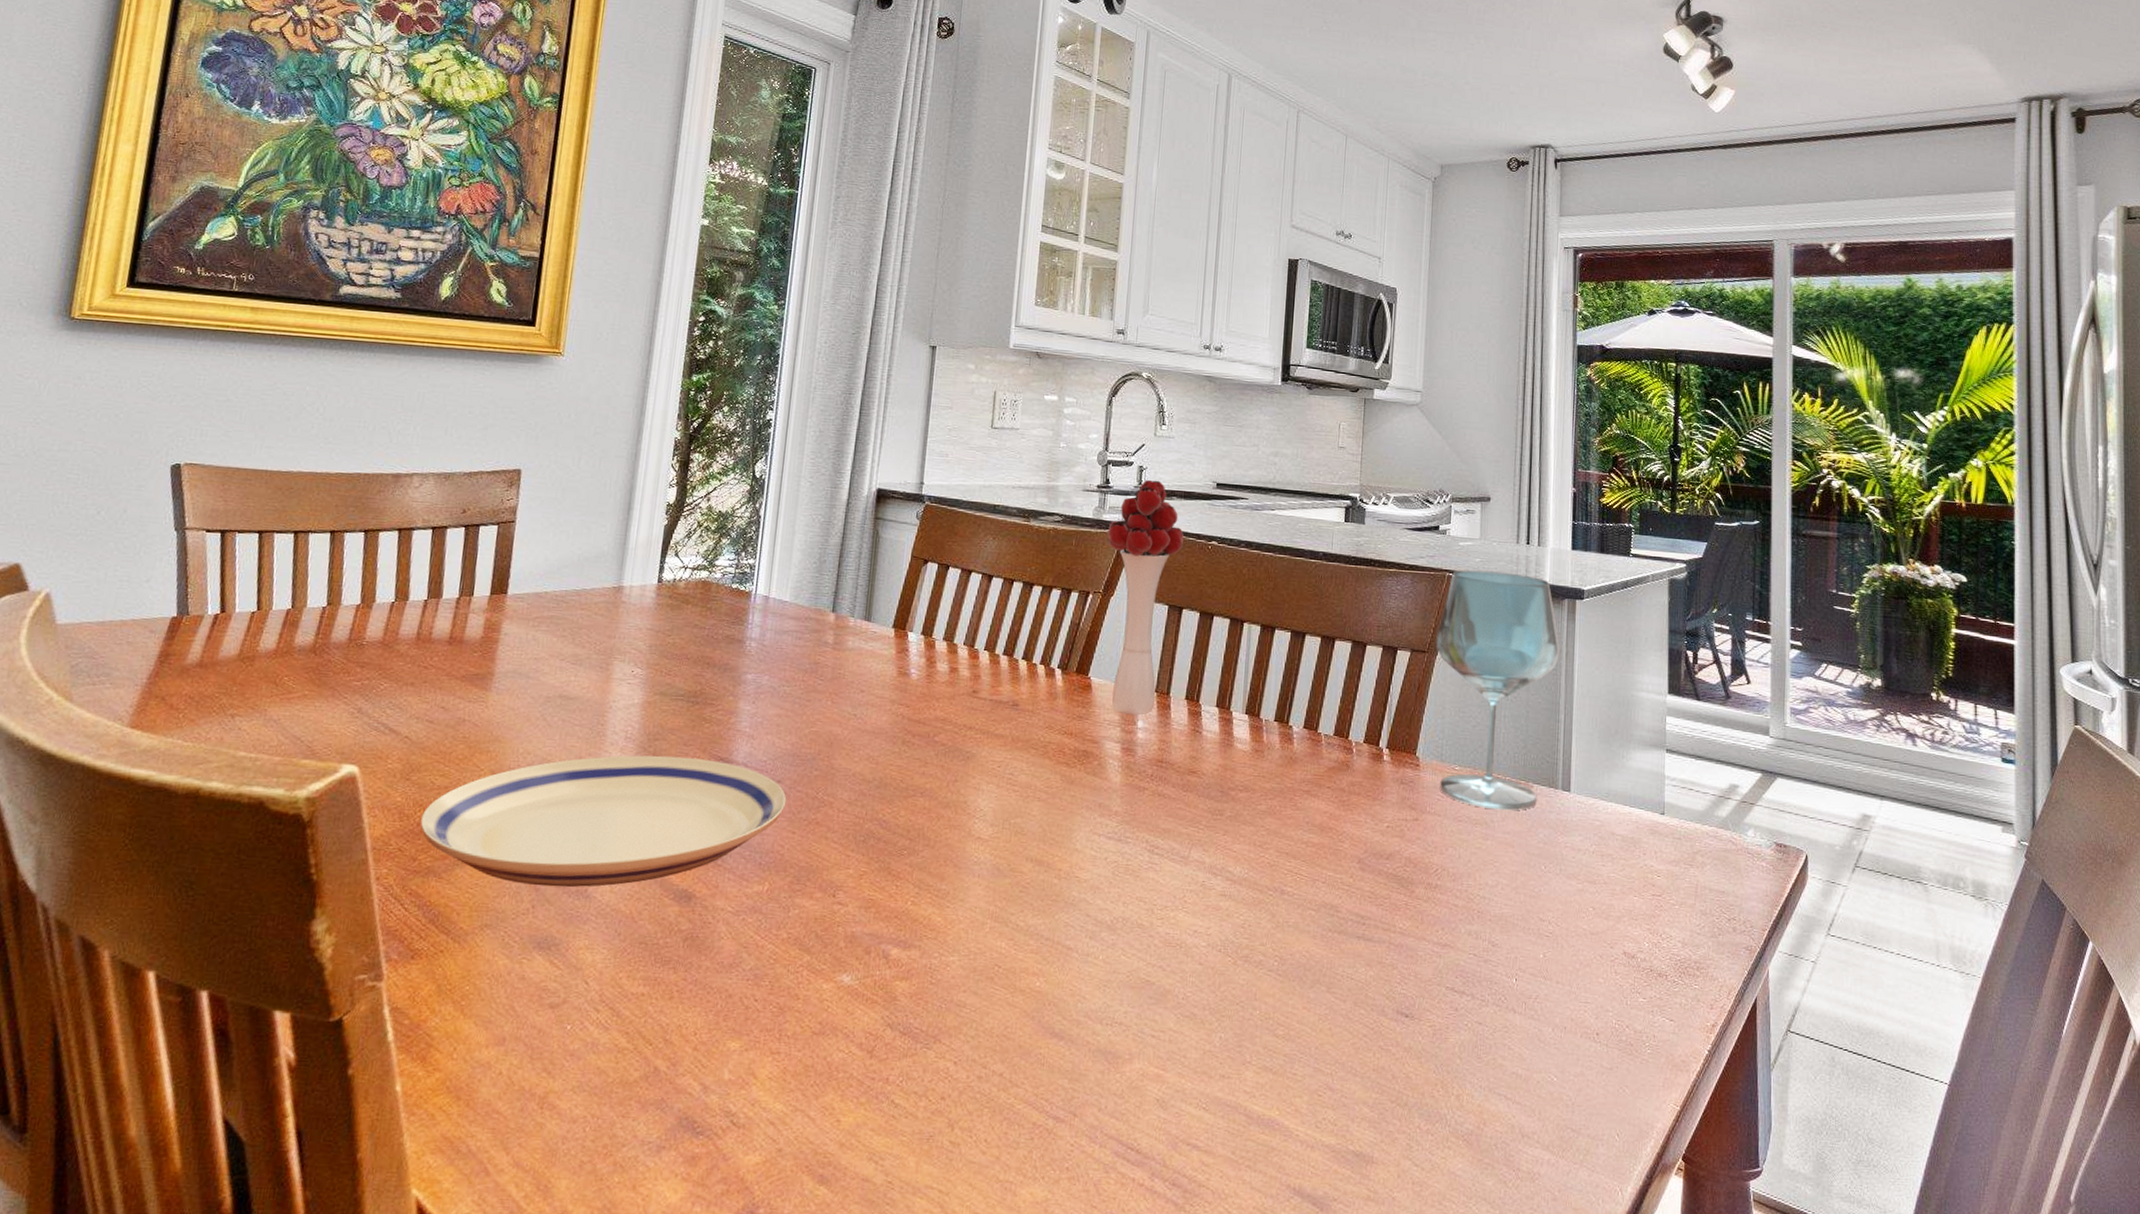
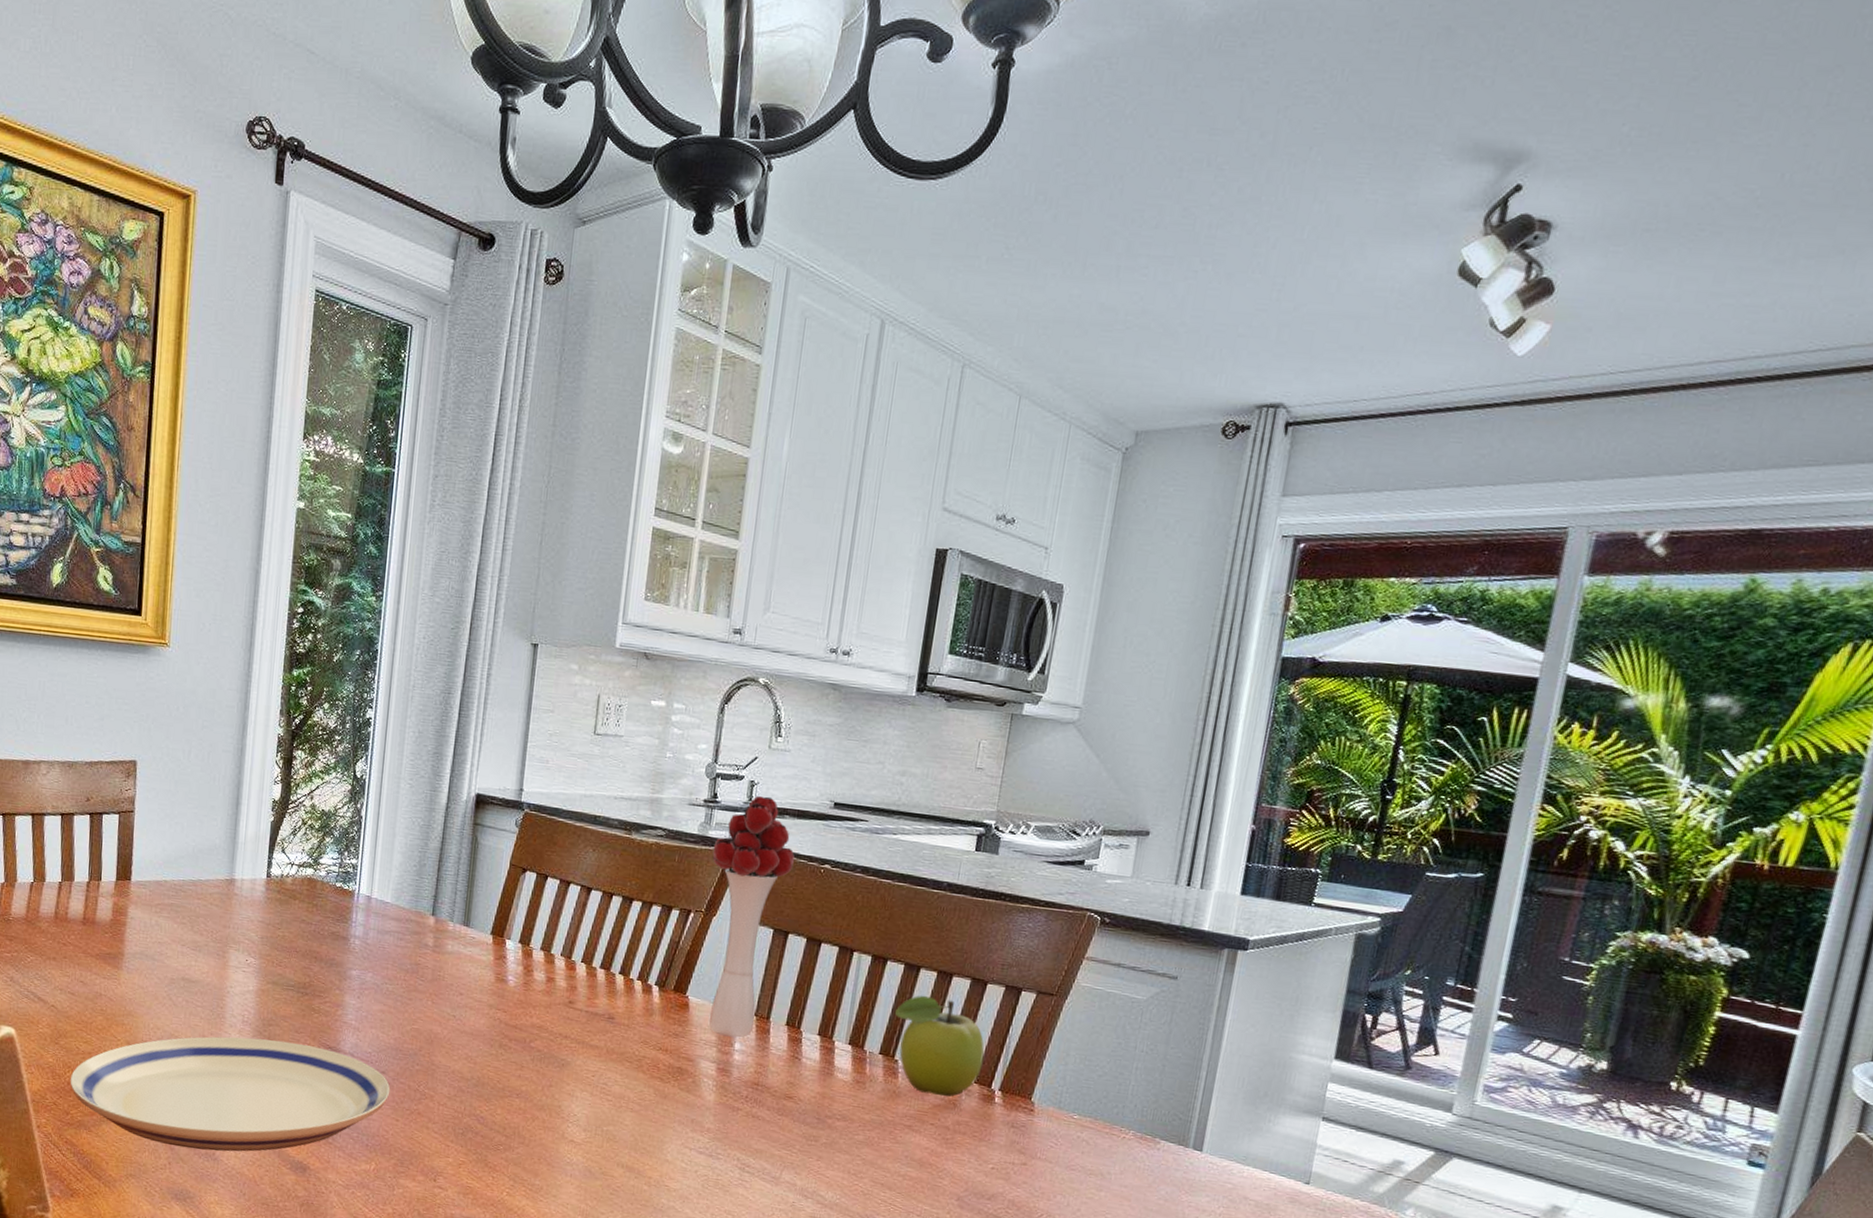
fruit: none [1285,660,1370,759] -> present [894,995,984,1097]
wine glass: present [1436,570,1560,811] -> none [1054,910,1211,1165]

